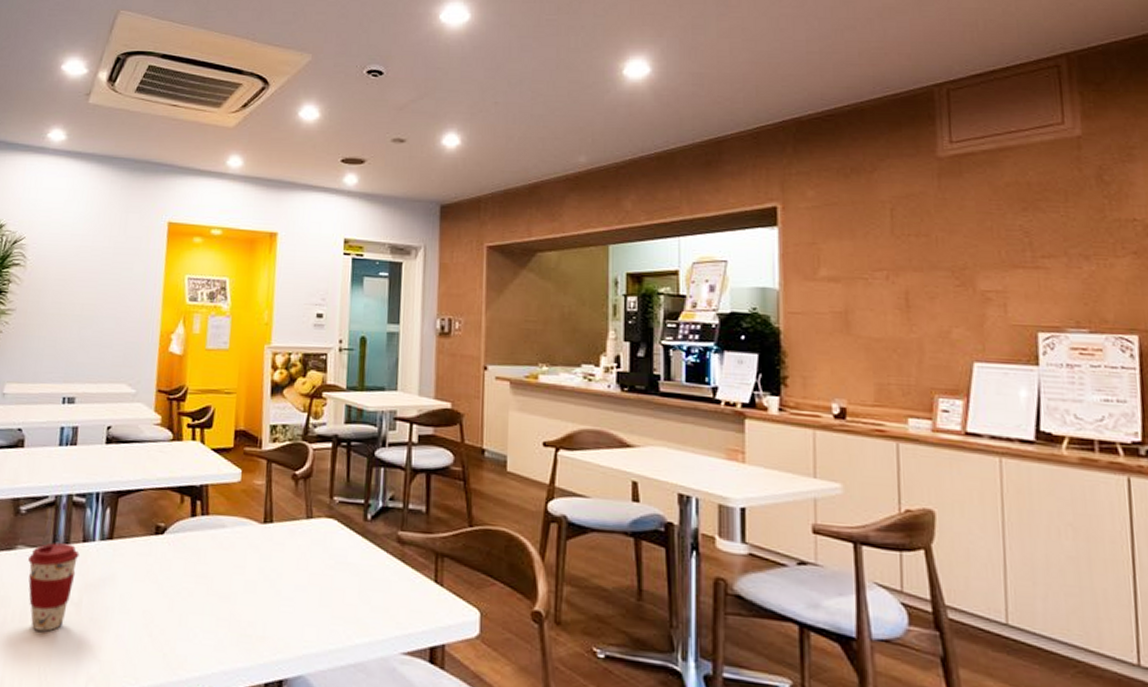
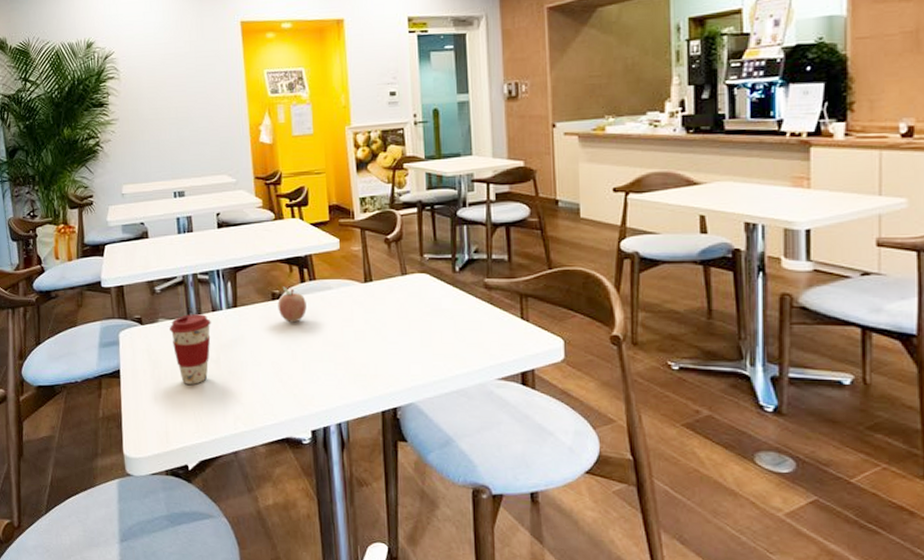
fruit: none [160,519,194,565] -> present [277,286,307,323]

